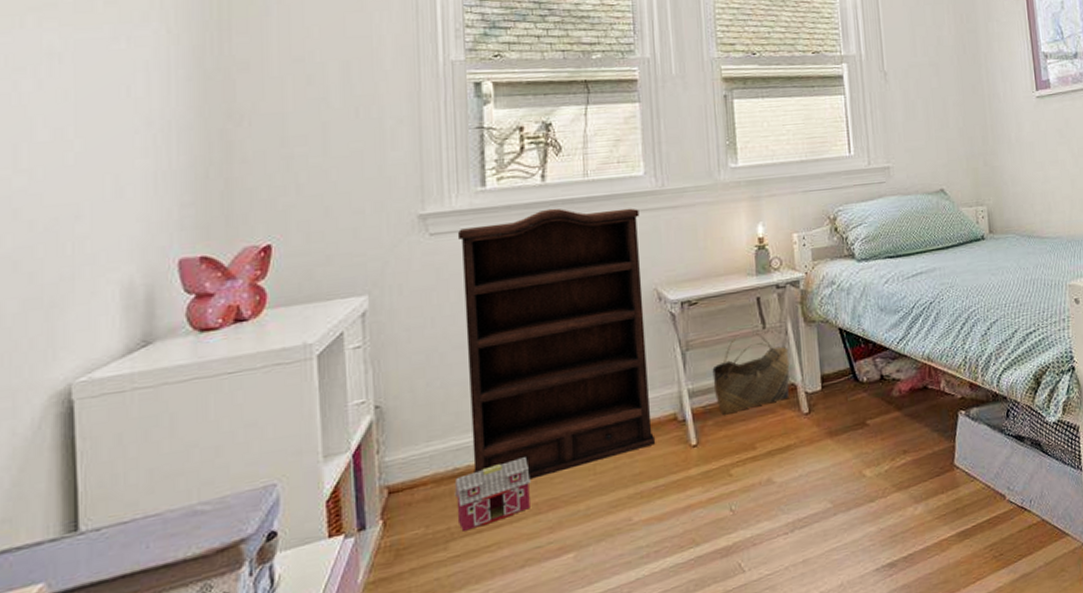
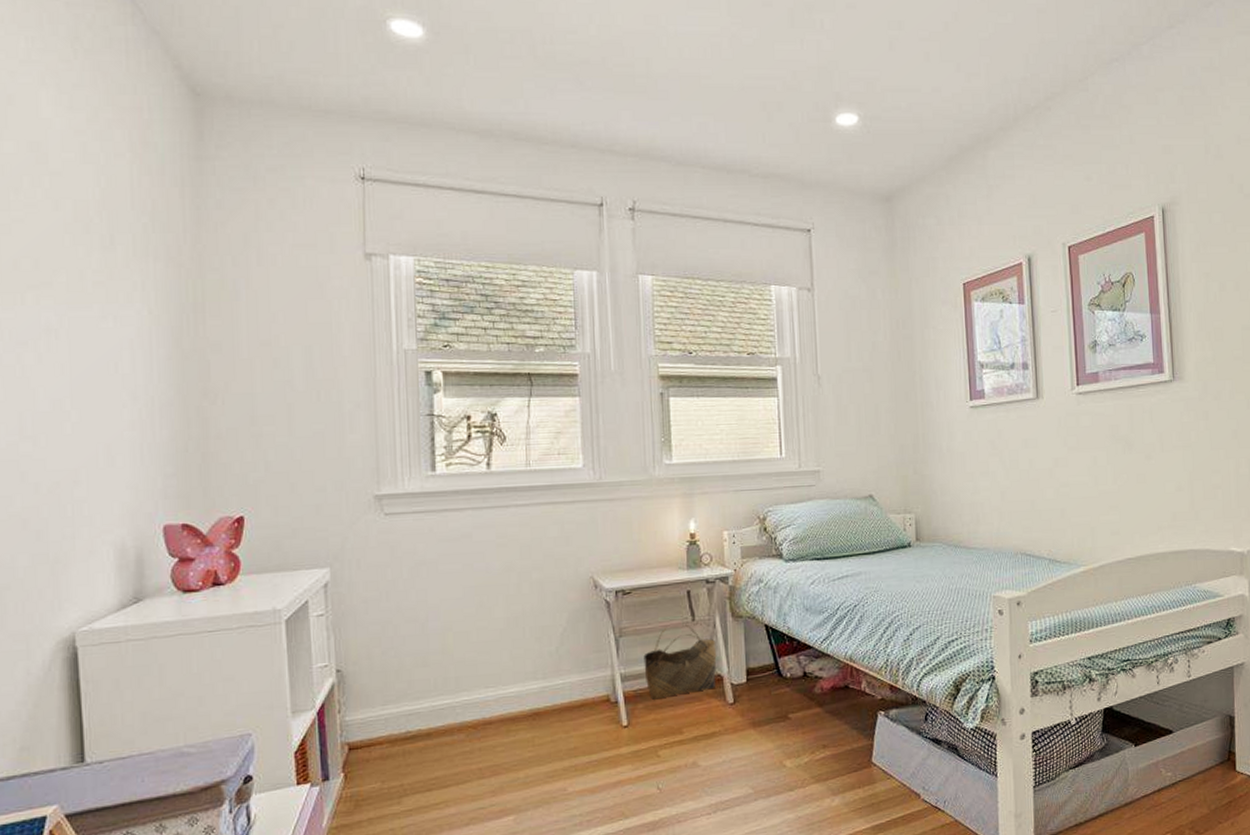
toy house: present [454,457,531,531] -> none [407,726,475,788]
bookshelf: present [457,208,656,480] -> none [409,495,590,747]

